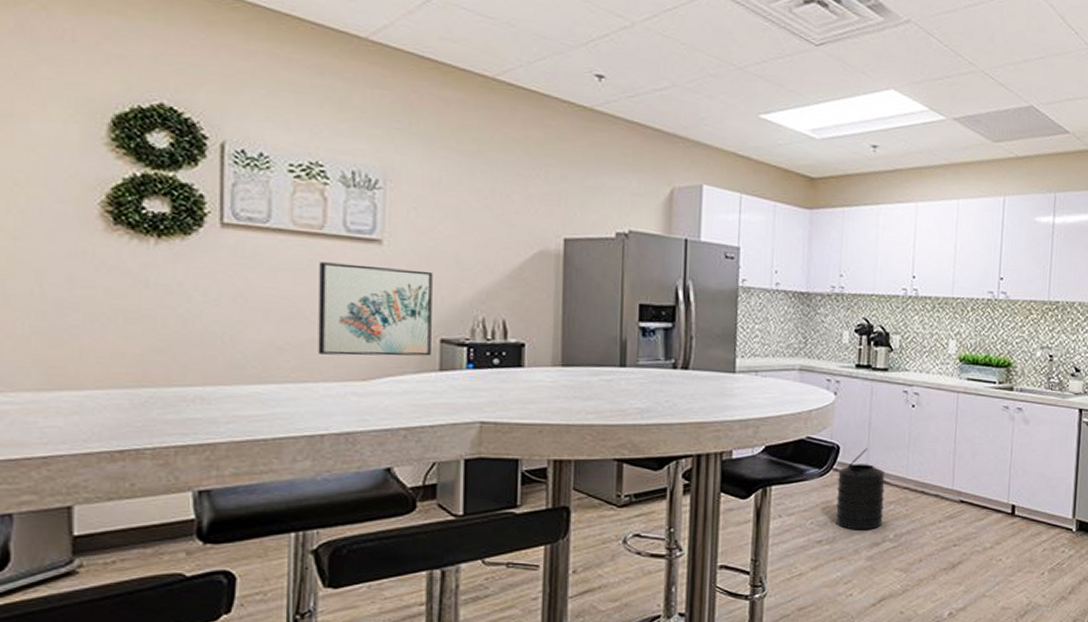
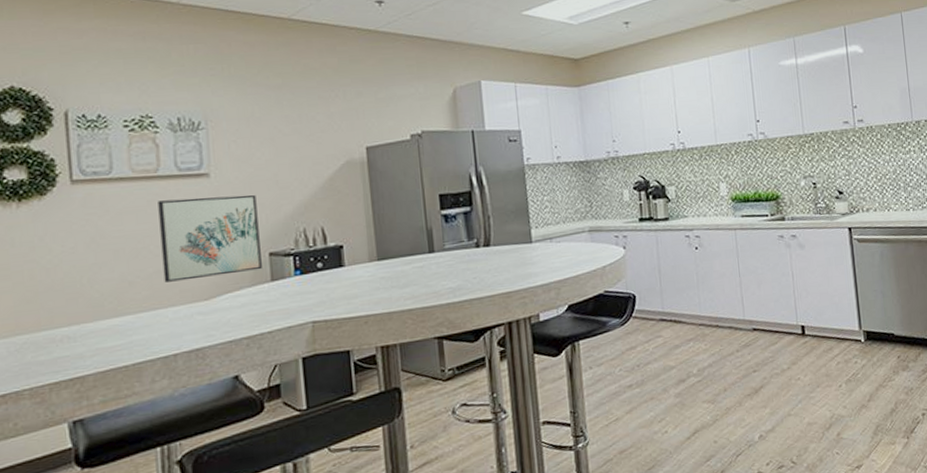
trash can: present [836,448,885,530] -> none [637,293,685,371]

